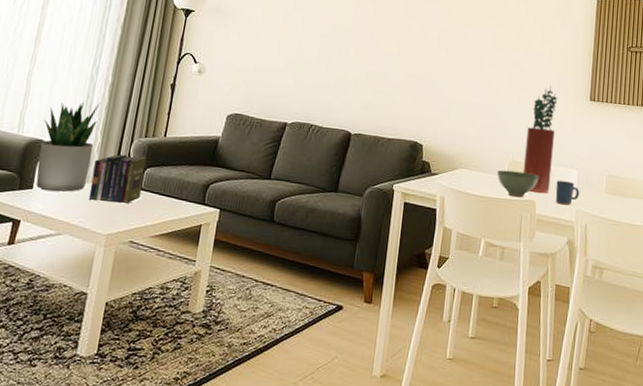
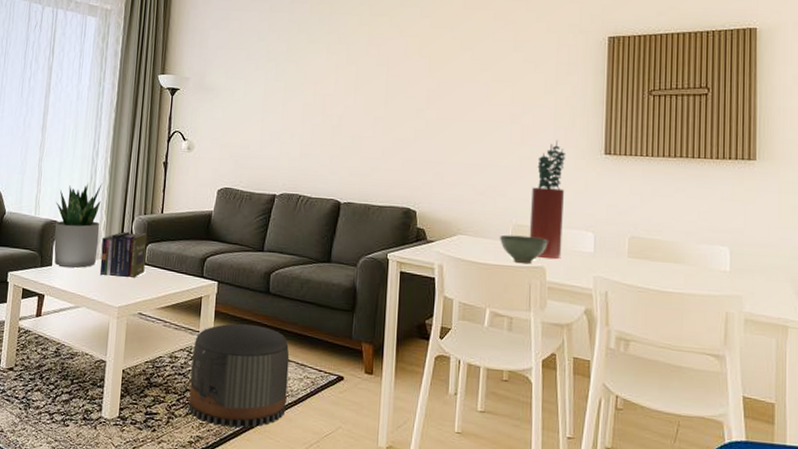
pouf: none [177,252,290,362] -> present [188,323,290,428]
mug: present [555,180,579,206] -> none [568,244,596,272]

